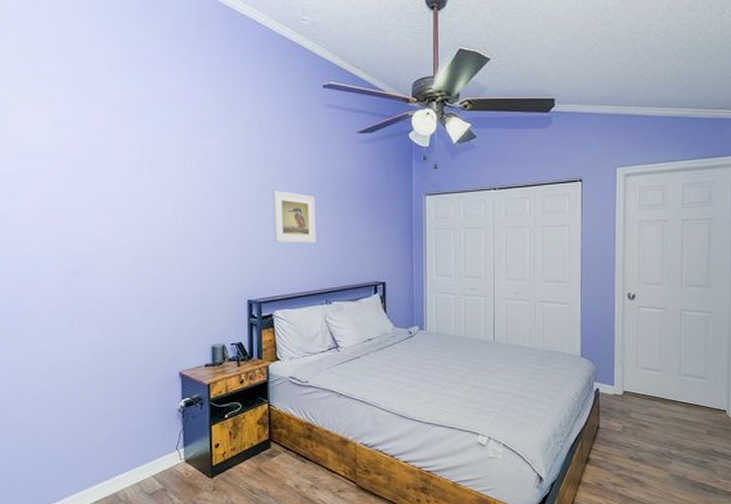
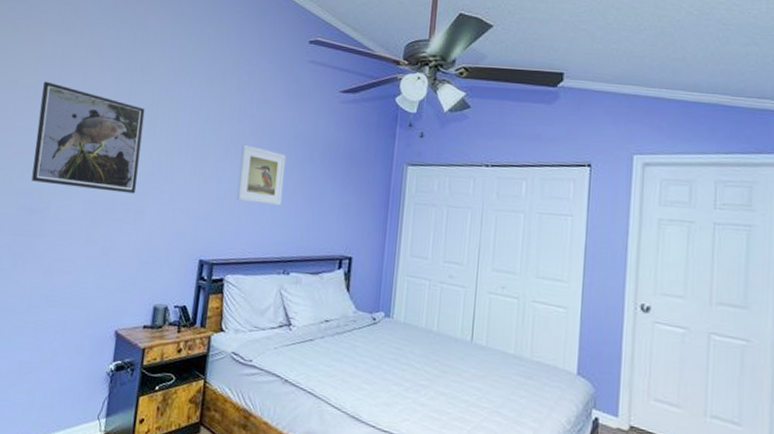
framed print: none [65,145,177,247] -> present [31,81,145,194]

